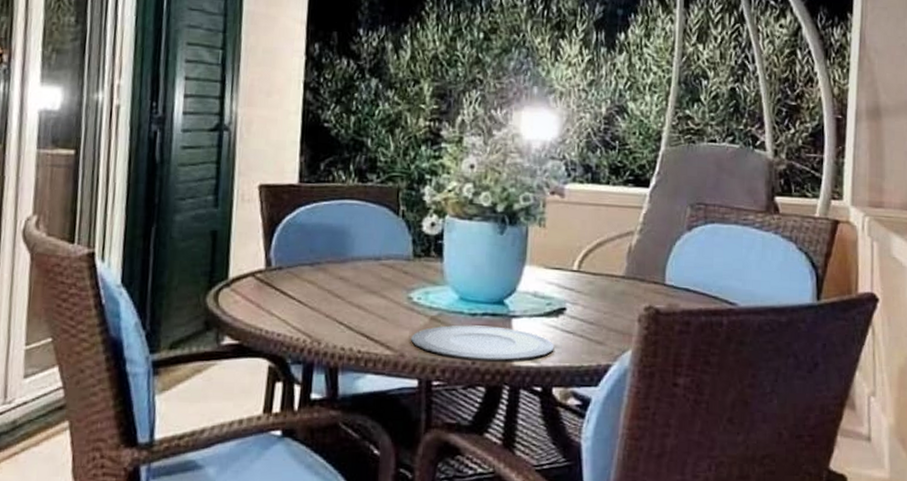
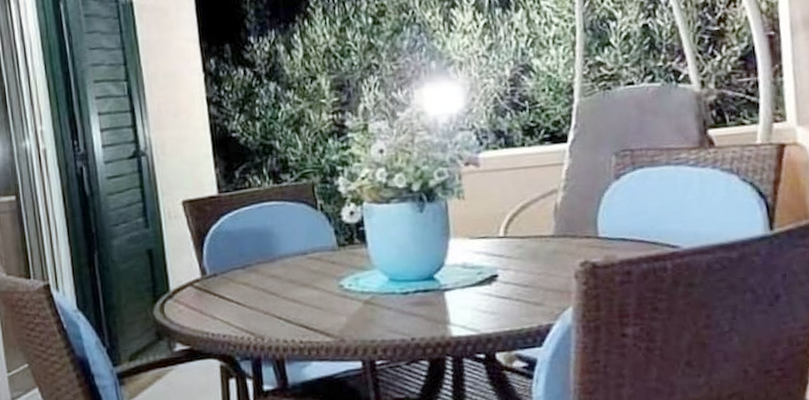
plate: present [411,325,555,361] -> none [348,301,492,337]

